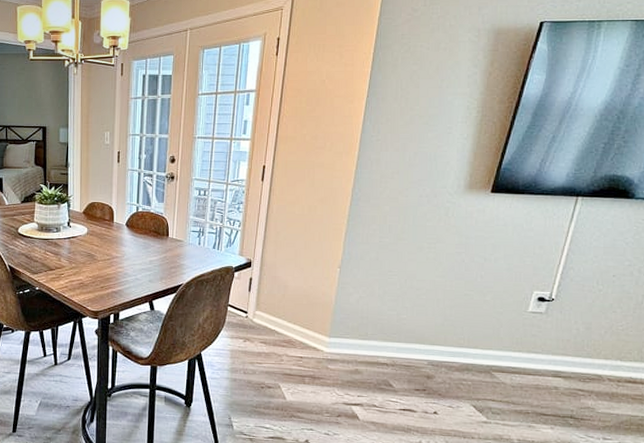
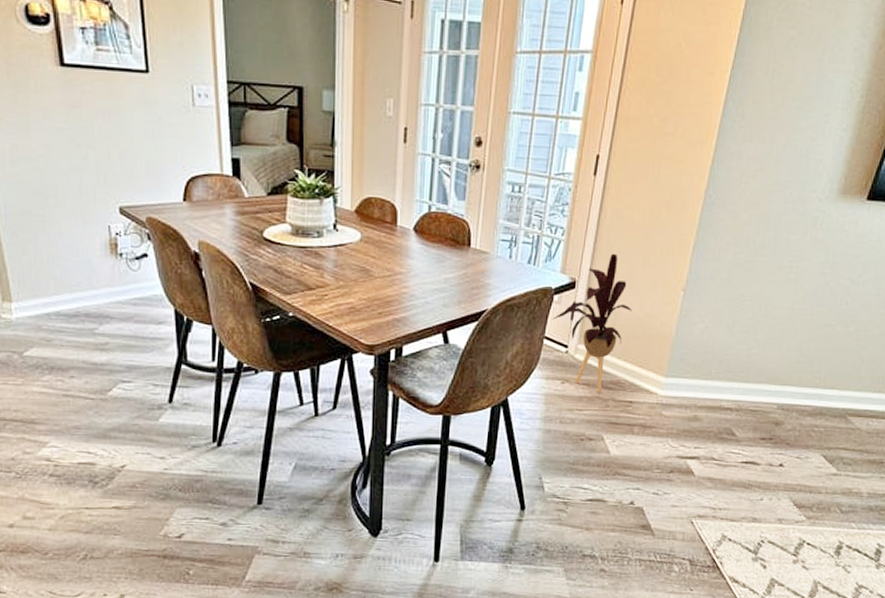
house plant: none [234,239,298,350] -> present [552,253,632,393]

